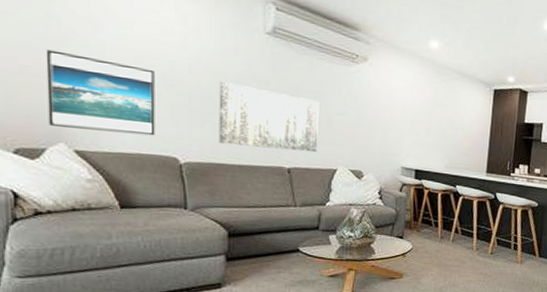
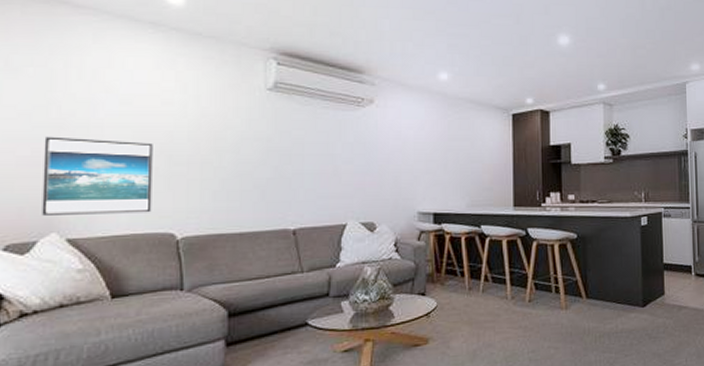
wall art: present [218,81,319,153] -> none [218,145,325,211]

